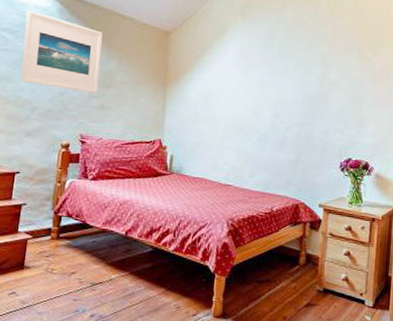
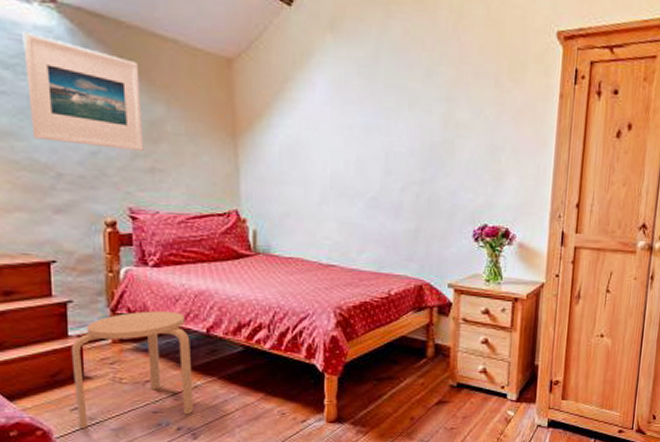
stool: none [12,214,112,312] -> present [70,311,193,430]

